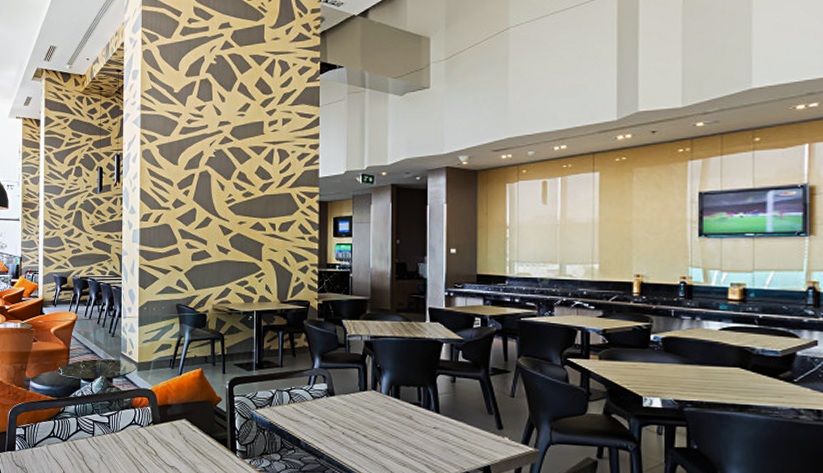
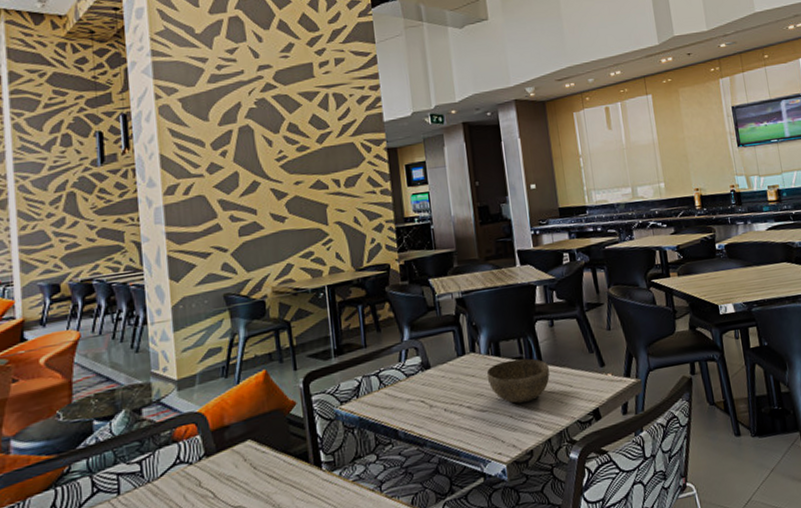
bowl: none [384,404,446,444] -> present [486,358,550,403]

